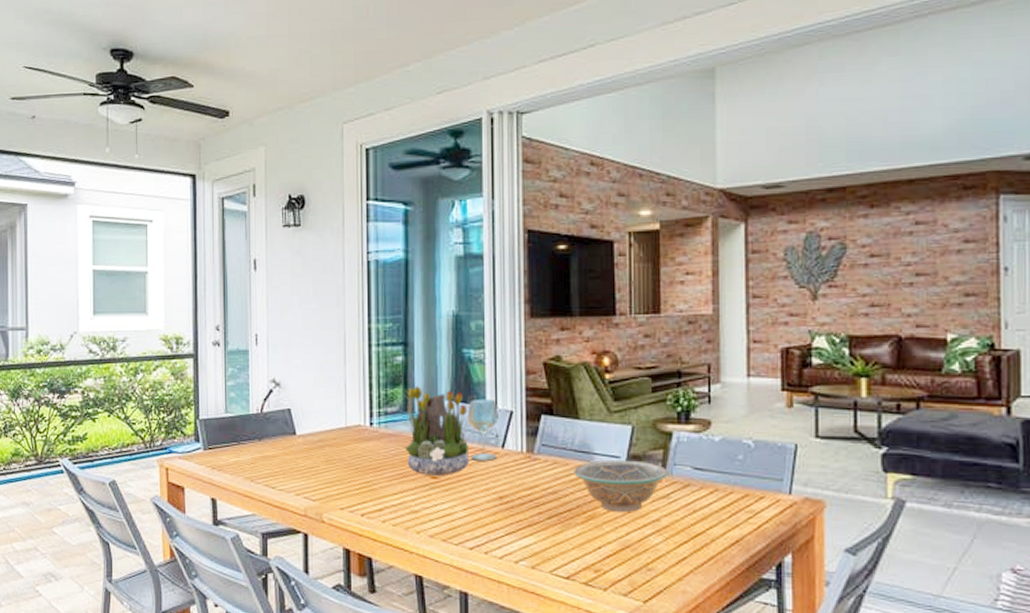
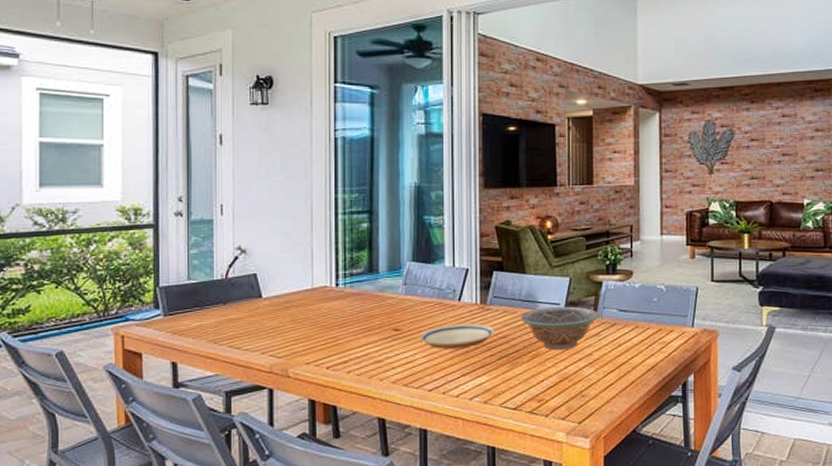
flower arrangement: present [403,386,477,476] -> none [367,249,436,328]
plate: none [459,474,544,503] -> present [419,323,495,349]
wine glass: present [467,398,499,461] -> none [427,258,456,313]

